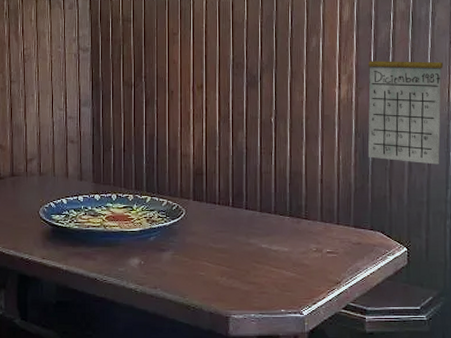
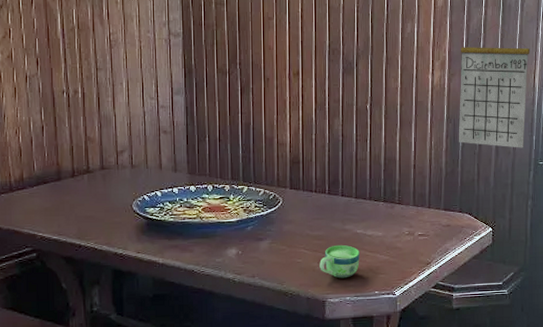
cup: none [223,259,265,294] -> present [320,244,360,278]

